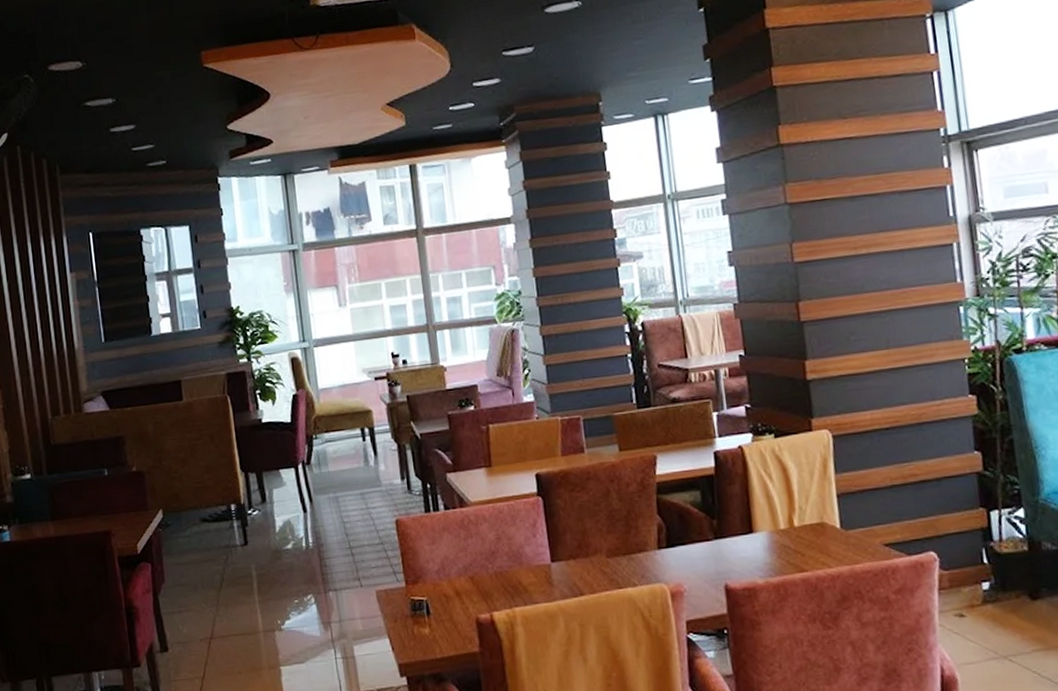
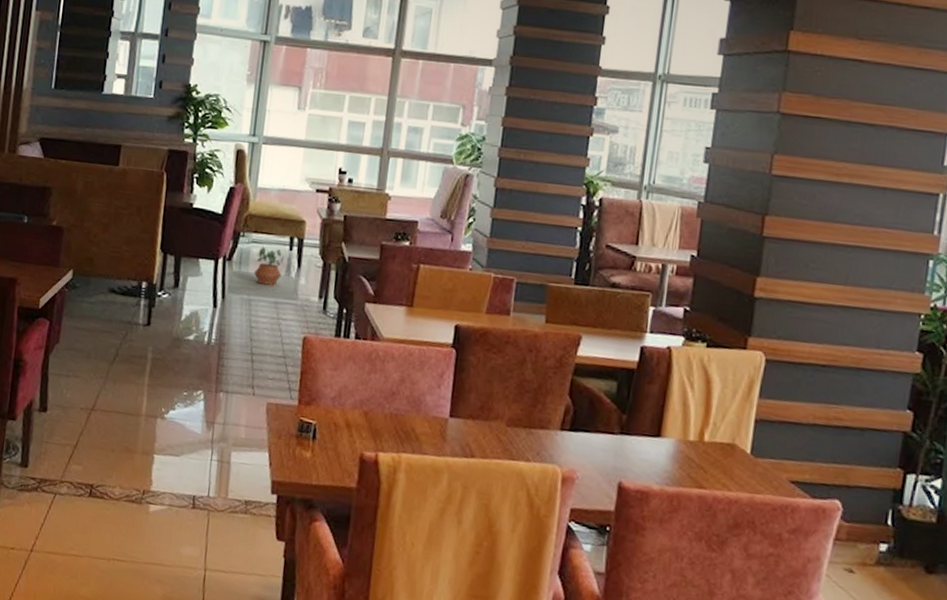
potted plant: none [334,442,361,480] -> present [254,246,285,285]

